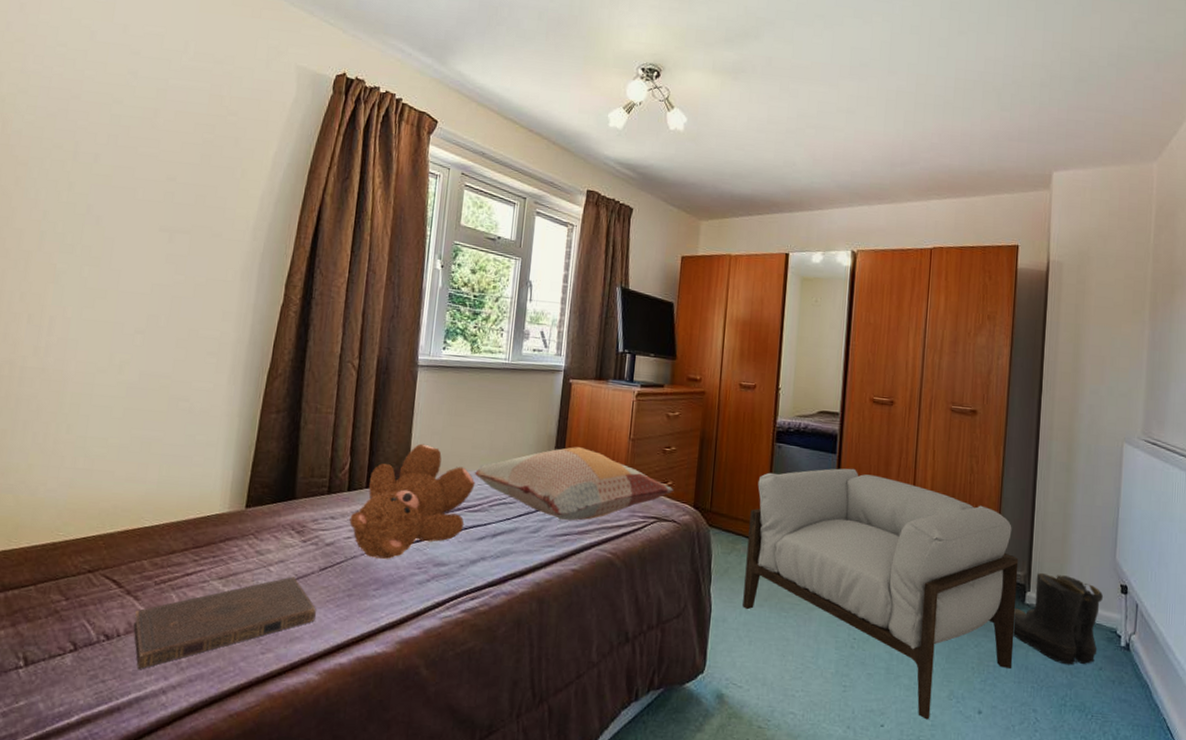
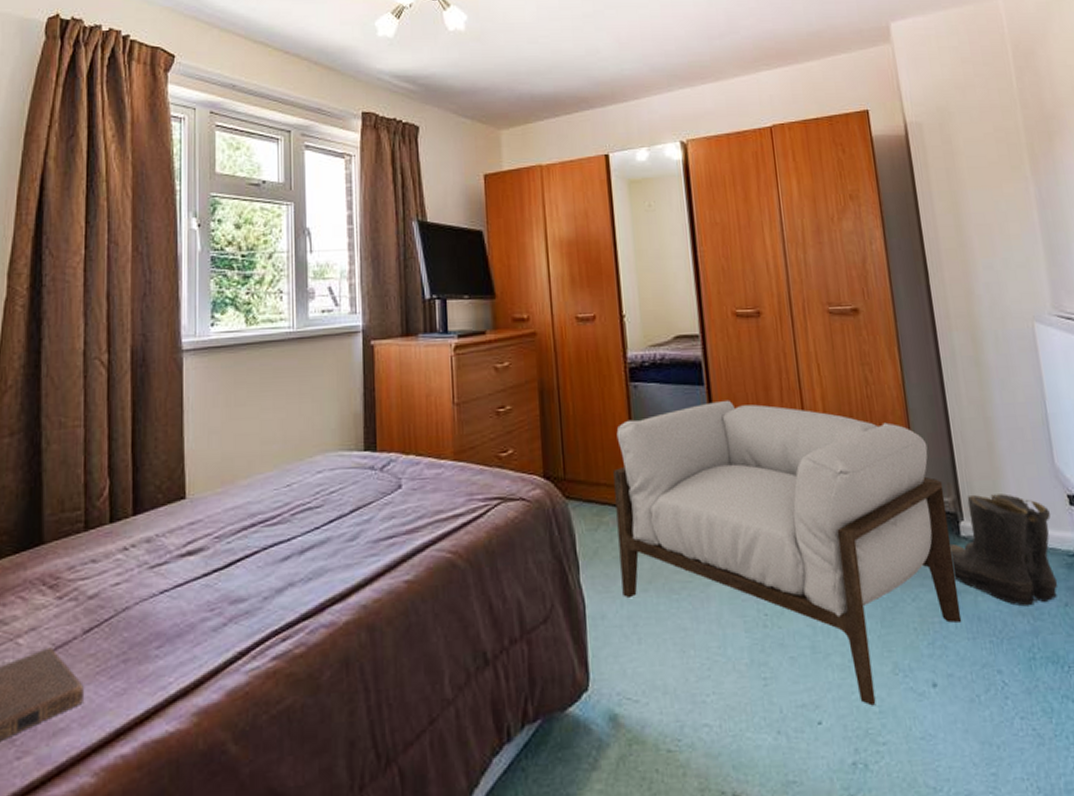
teddy bear: present [349,443,476,559] -> none [116,448,270,607]
decorative pillow: present [474,447,674,521] -> none [267,423,517,520]

